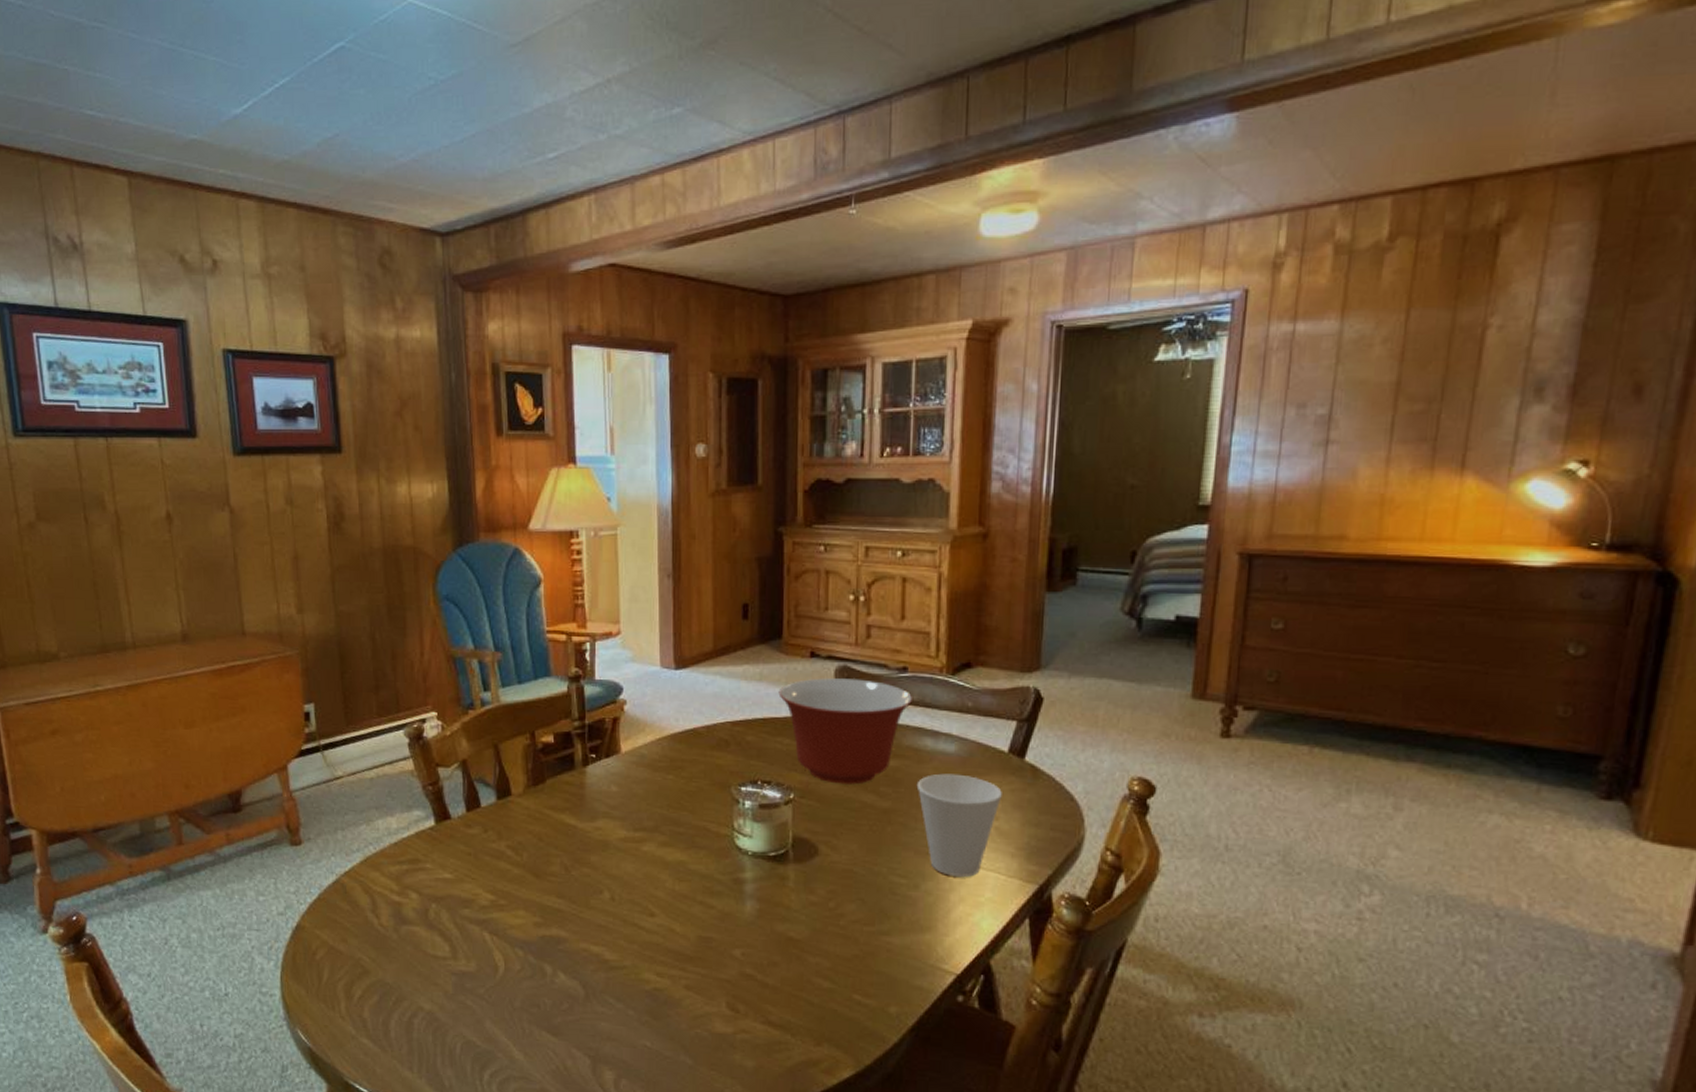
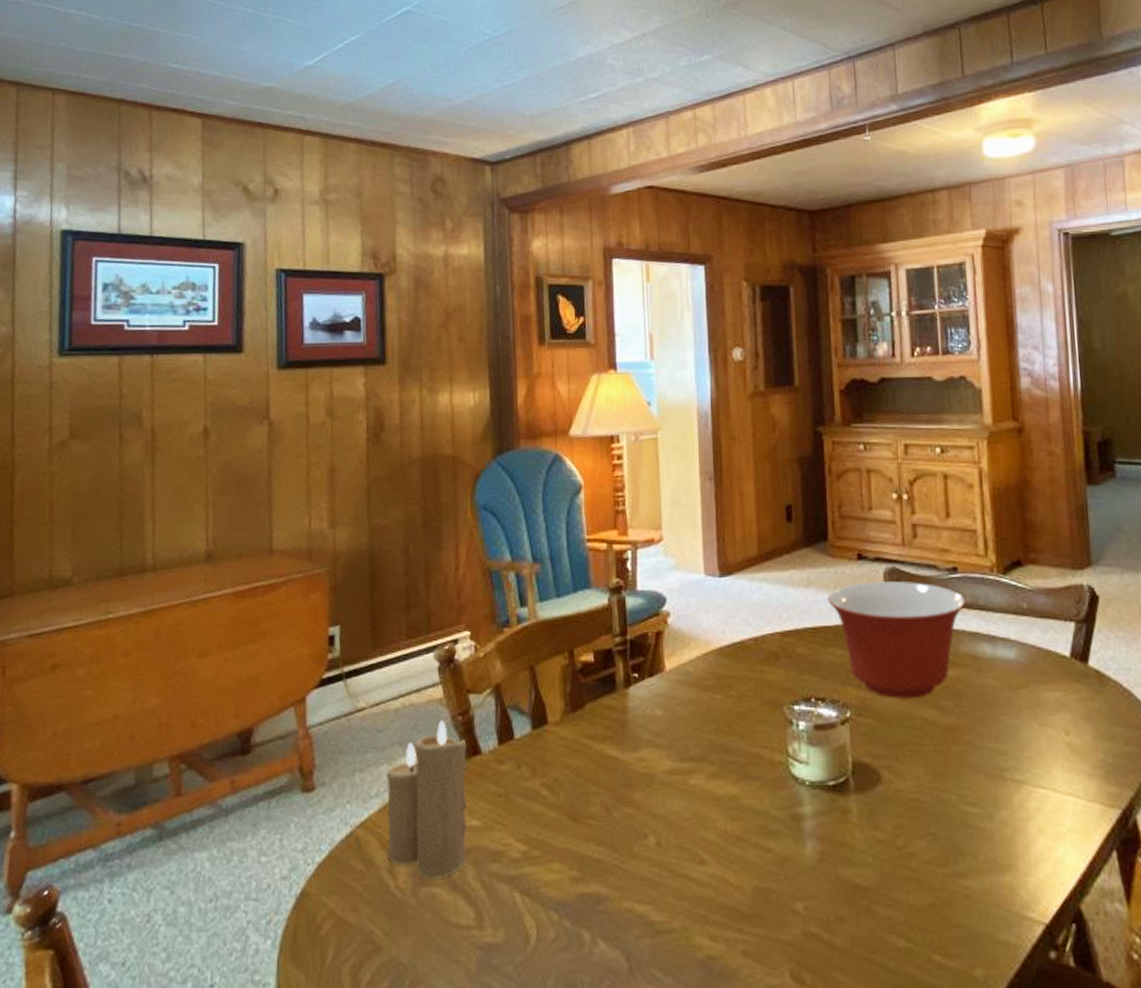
candle: none [366,789,440,920] -> present [386,720,467,879]
cup: present [916,773,1003,877] -> none [979,683,1071,802]

